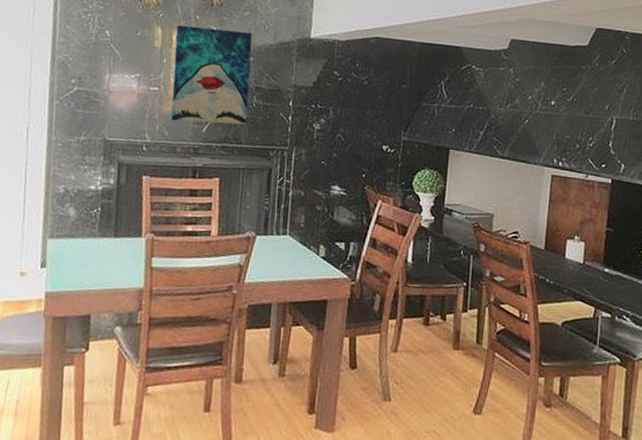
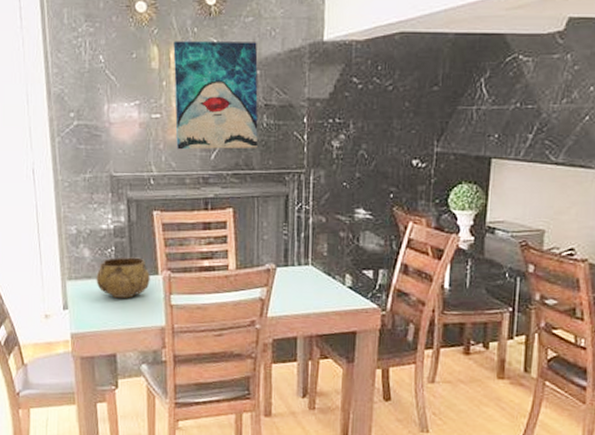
decorative bowl: none [78,218,134,259] -> present [96,257,150,299]

